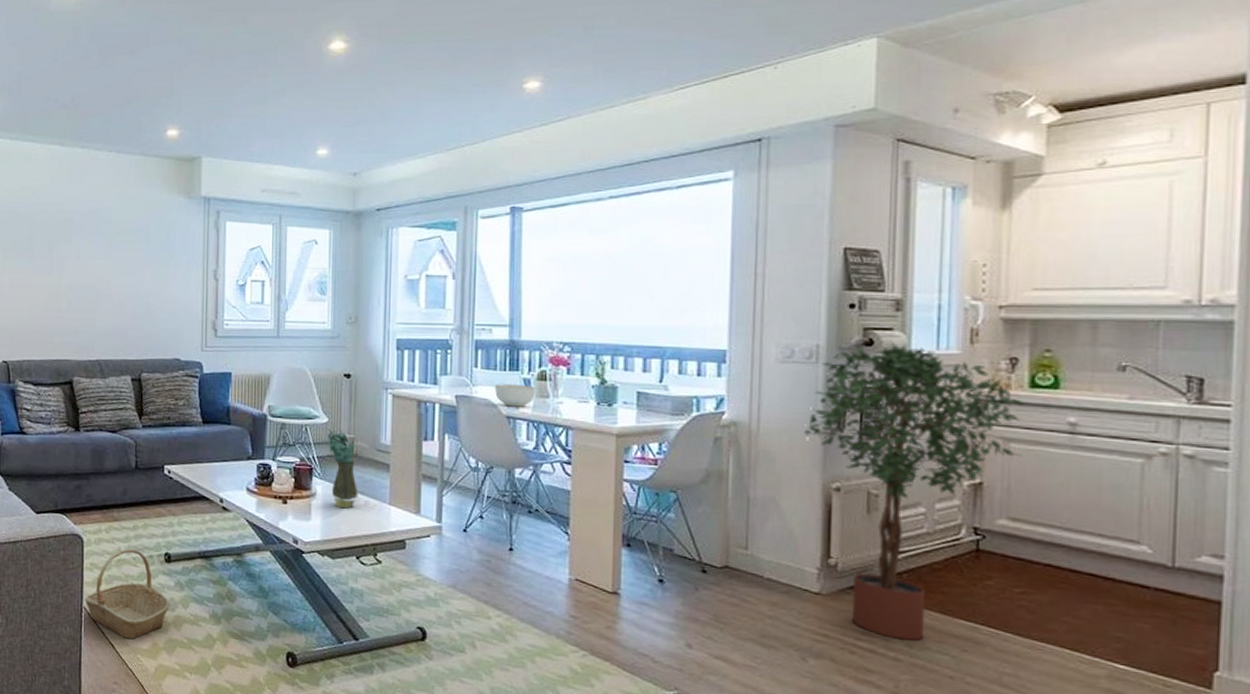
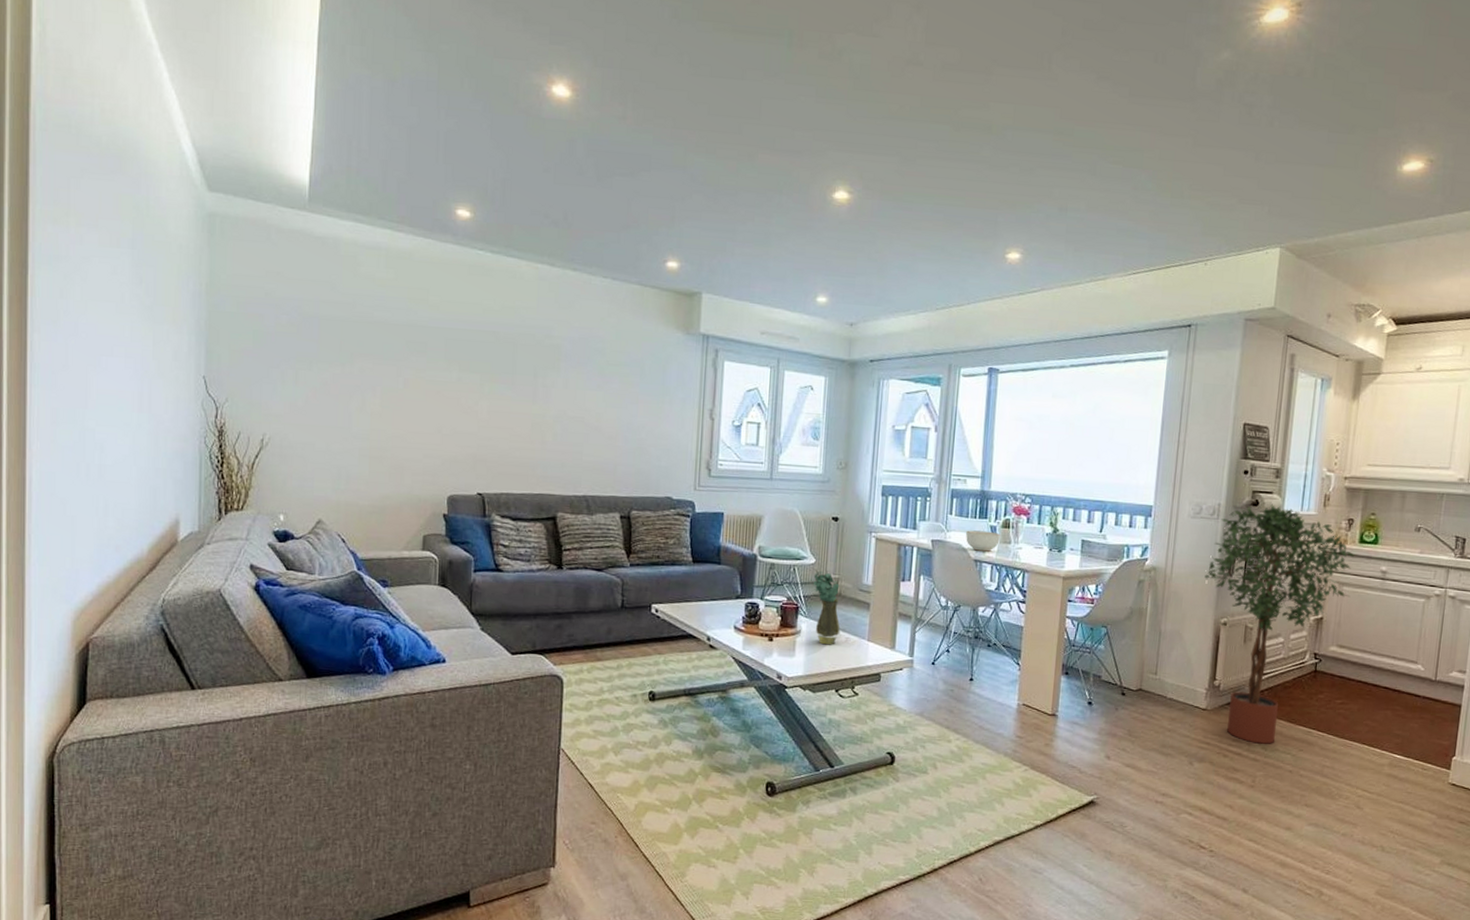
basket: present [84,549,171,640] -> none [562,688,654,779]

